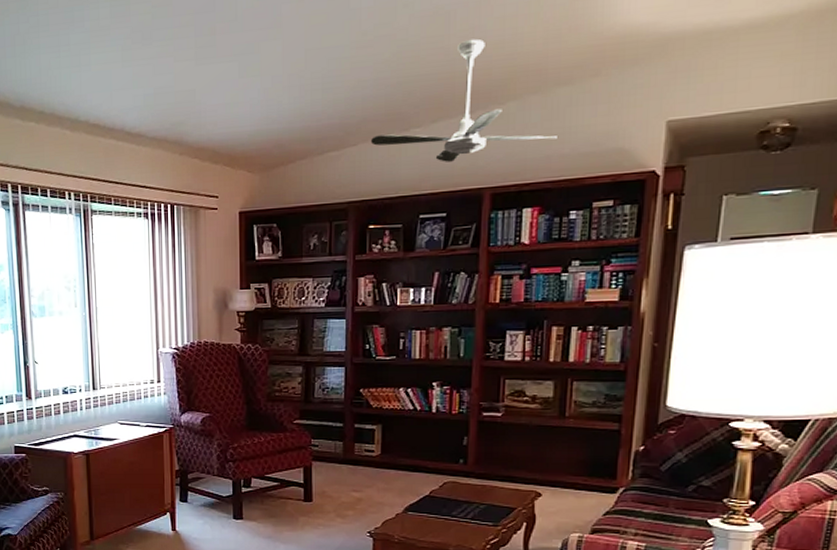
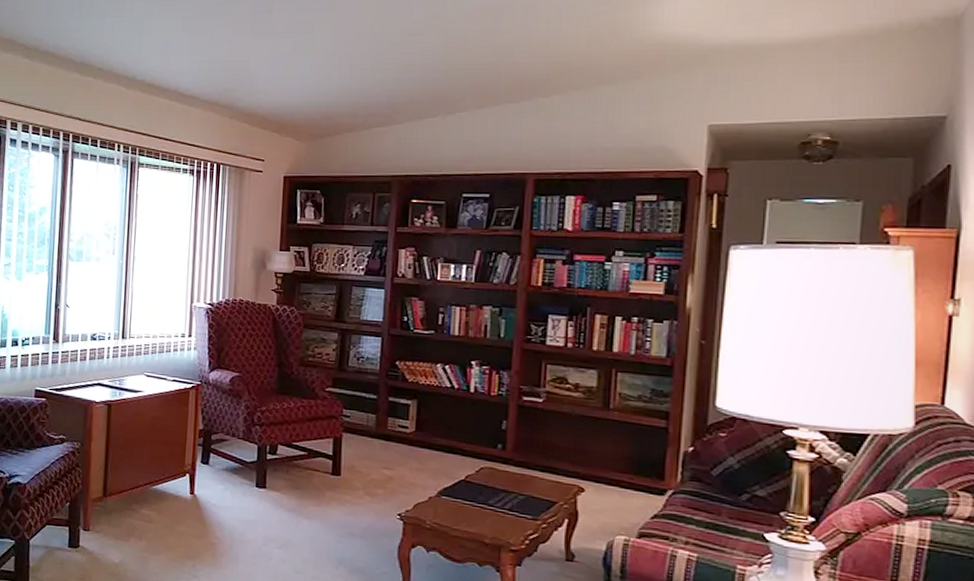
ceiling fan: present [371,39,557,162] -> none [417,36,600,146]

